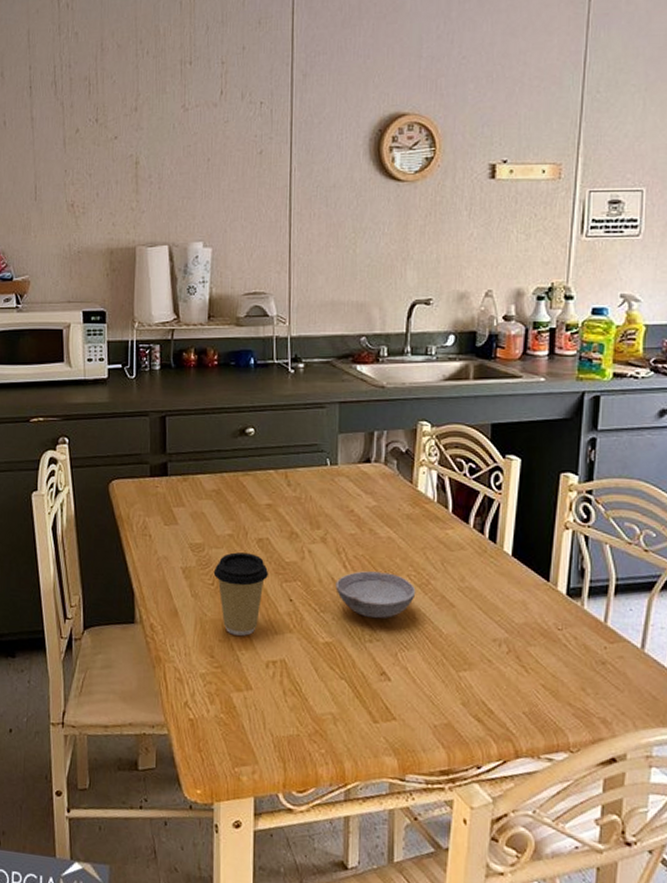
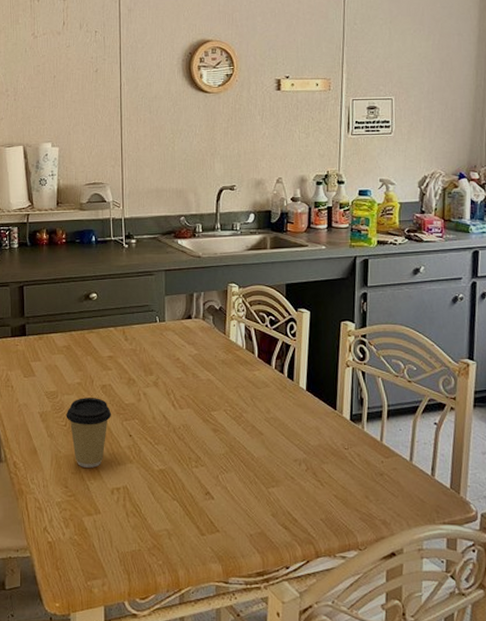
bowl: present [335,571,416,619] -> none [167,408,232,448]

